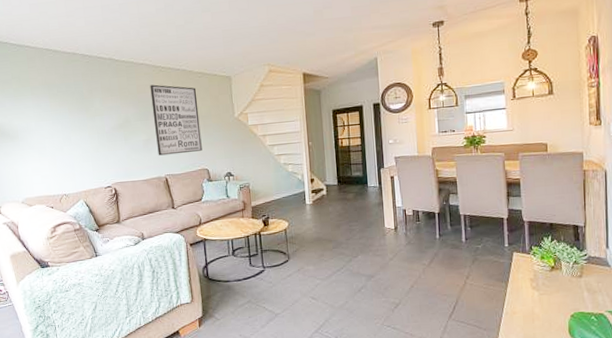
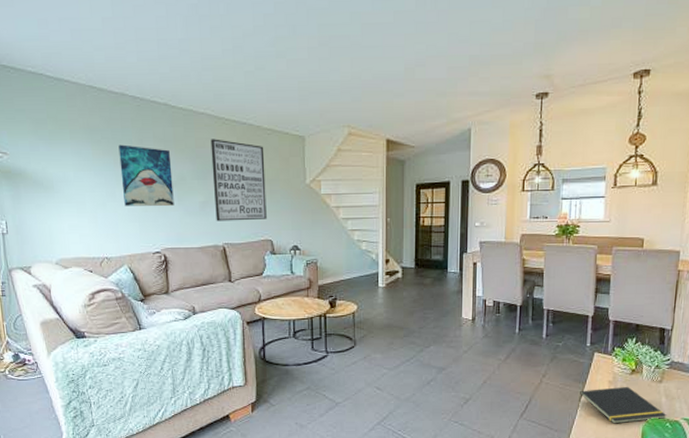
wall art: none [72,95,121,149] -> present [118,144,174,207]
notepad: none [503,282,591,320] -> present [578,386,667,424]

